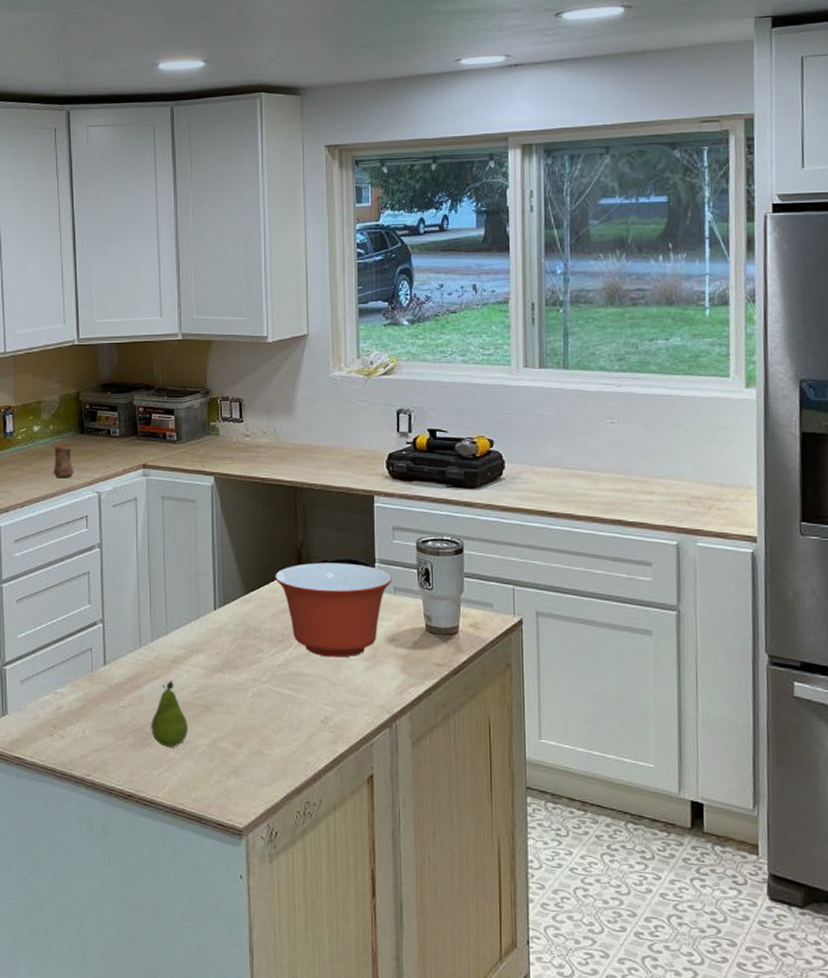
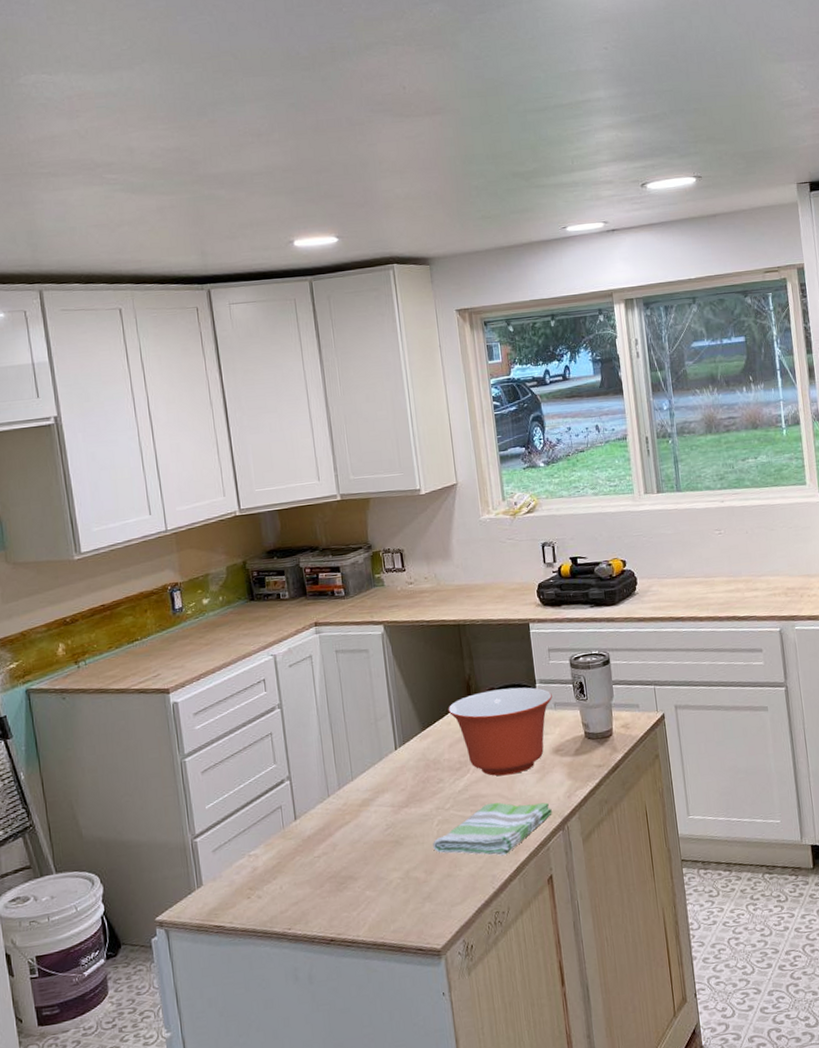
cup: present [53,445,74,478] -> none [225,613,248,647]
fruit: present [151,681,188,747] -> none [345,823,382,887]
dish towel: none [245,683,380,744] -> present [433,802,552,856]

